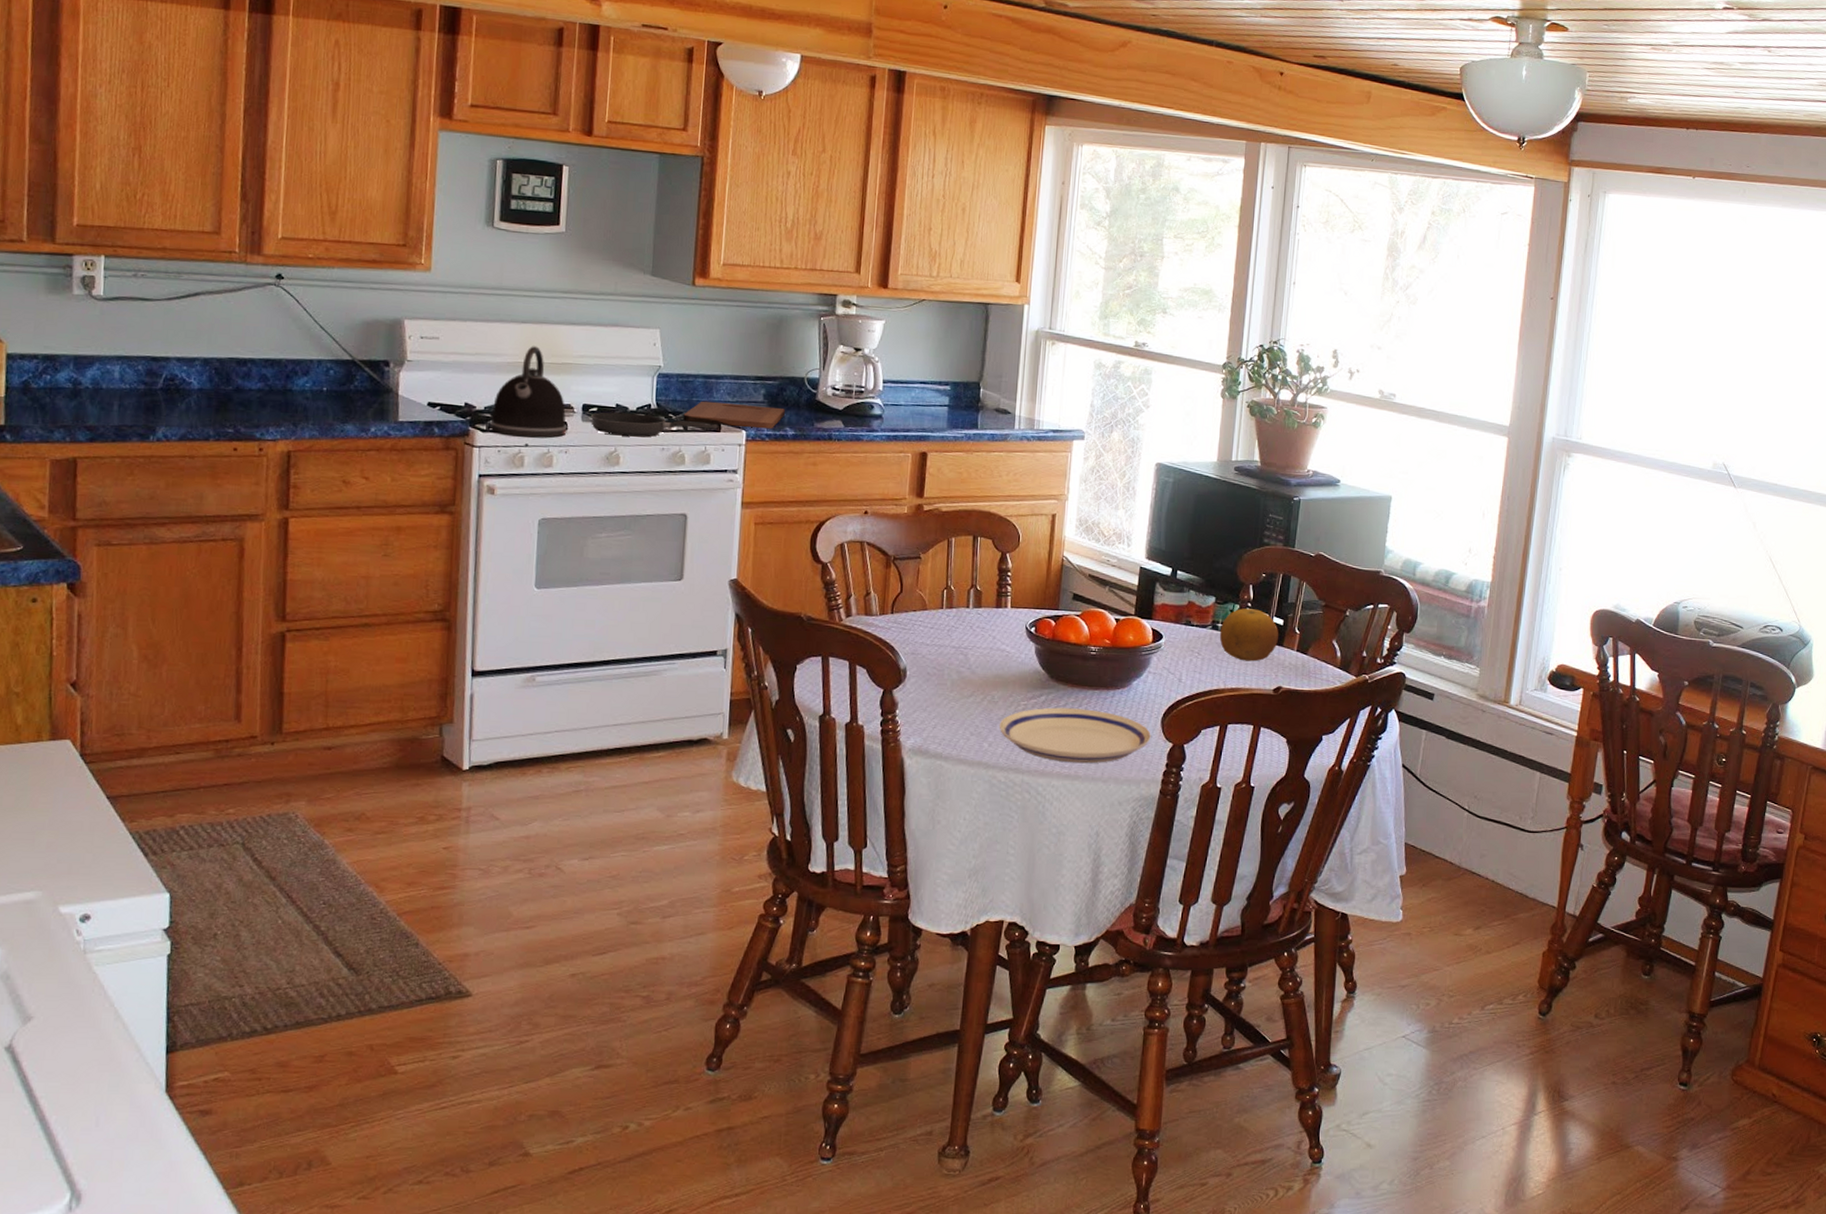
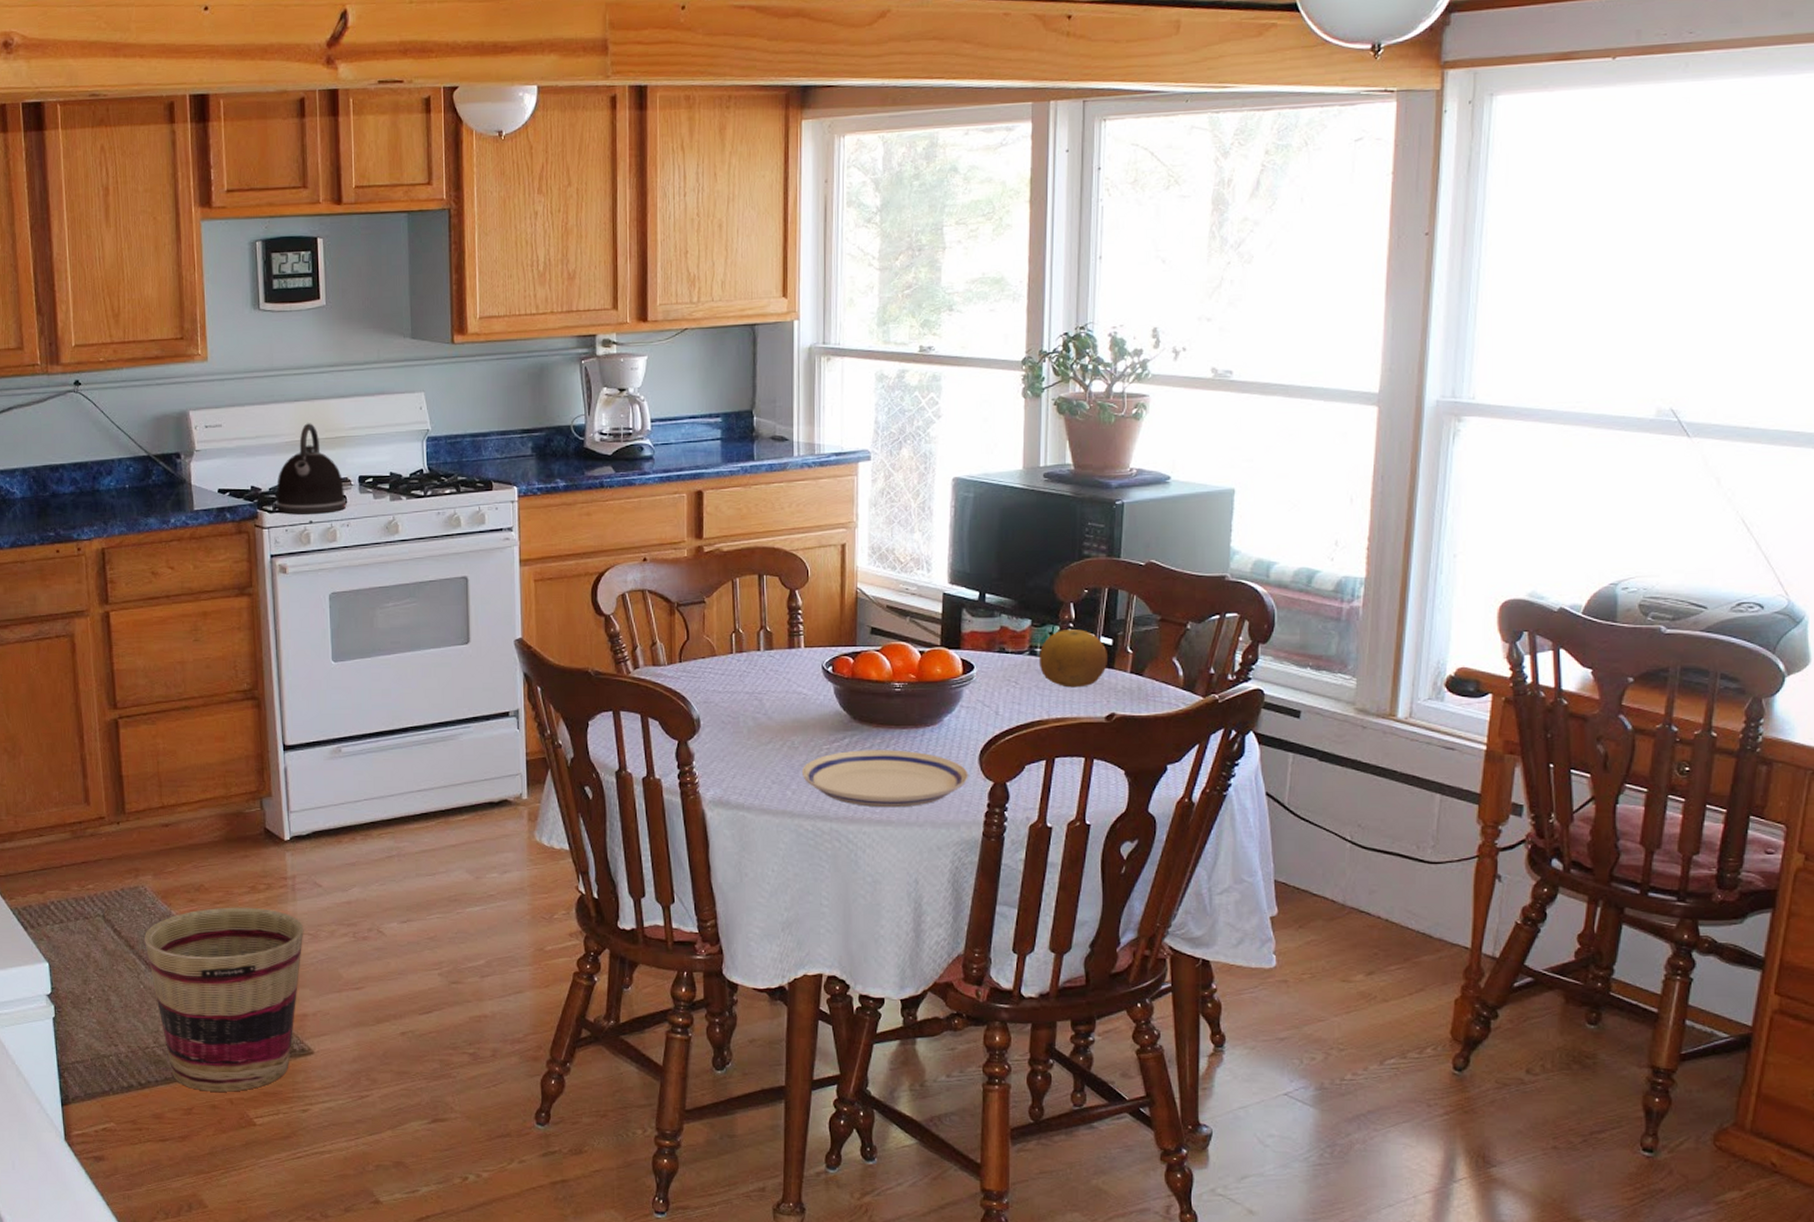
basket: none [289,838,475,1037] -> present [144,907,304,1092]
frying pan: present [591,412,718,437] -> none [368,480,490,504]
cutting board: present [683,400,785,430] -> none [455,459,554,484]

